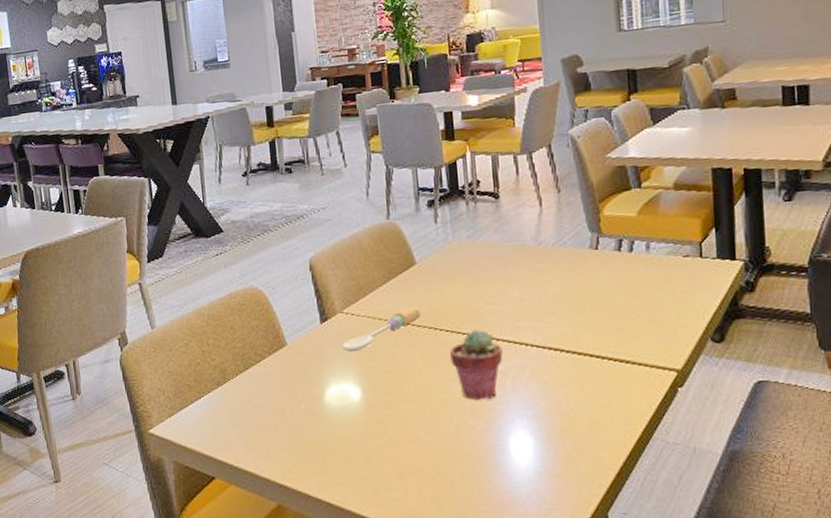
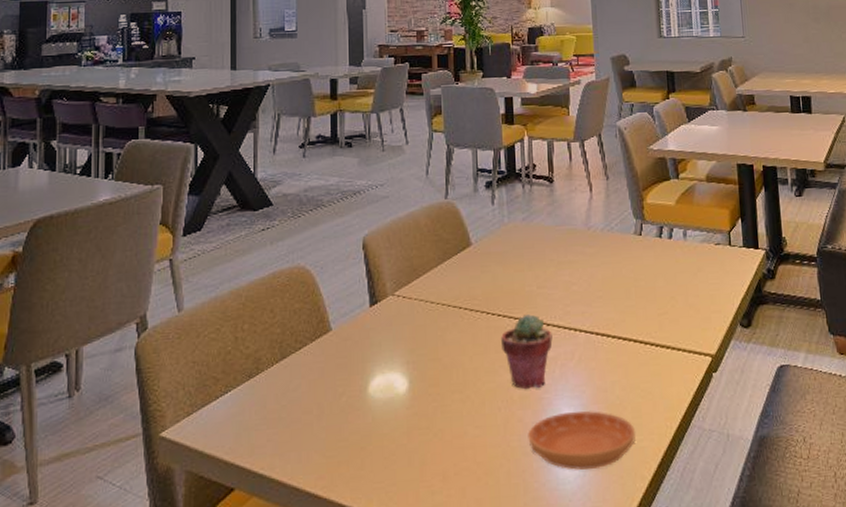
spoon: present [342,305,420,353] -> none [391,288,473,339]
saucer: none [480,421,592,475] -> present [528,411,635,470]

